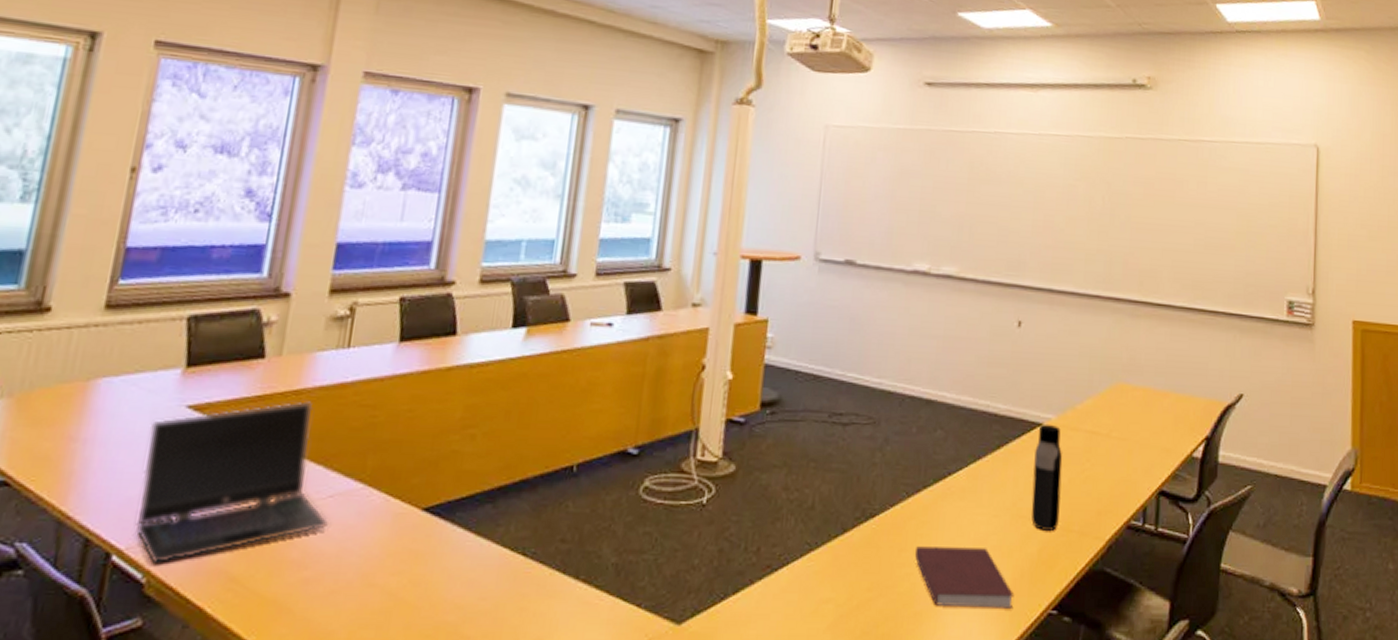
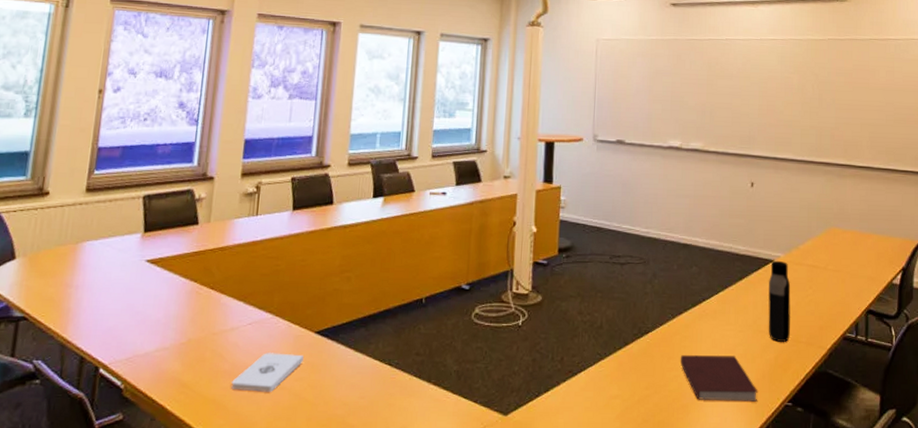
laptop computer: present [136,401,328,565] -> none [115,255,249,375]
notepad: none [300,536,405,590] -> present [231,353,304,392]

